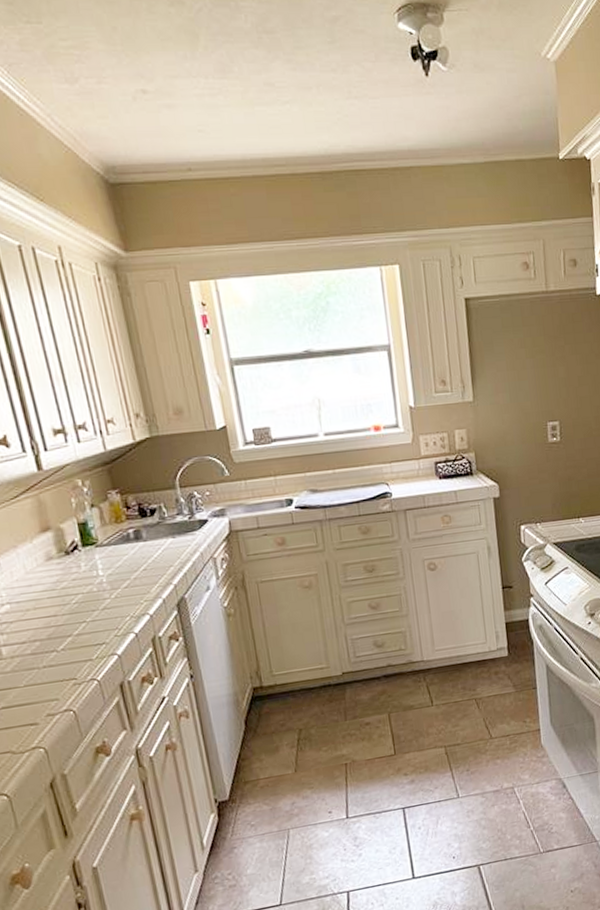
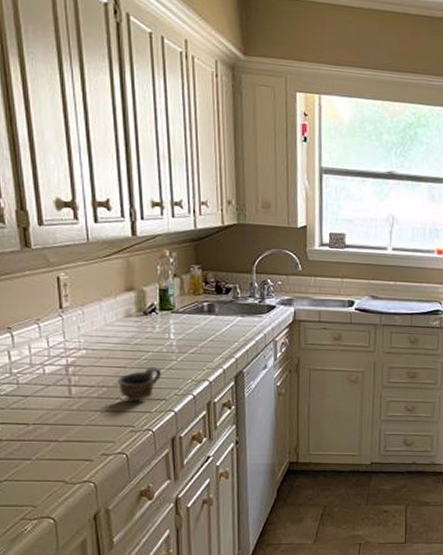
cup: none [49,609,97,652] -> present [117,367,162,402]

